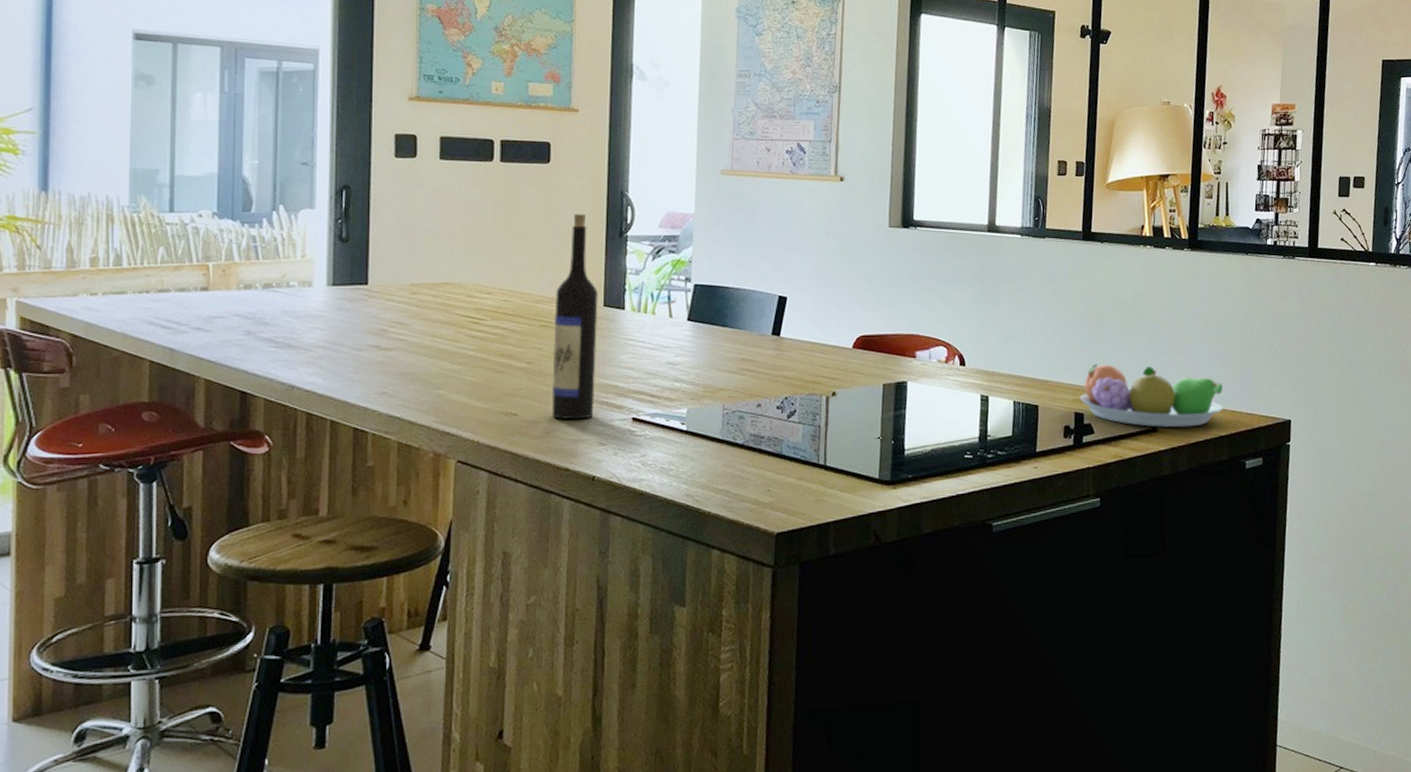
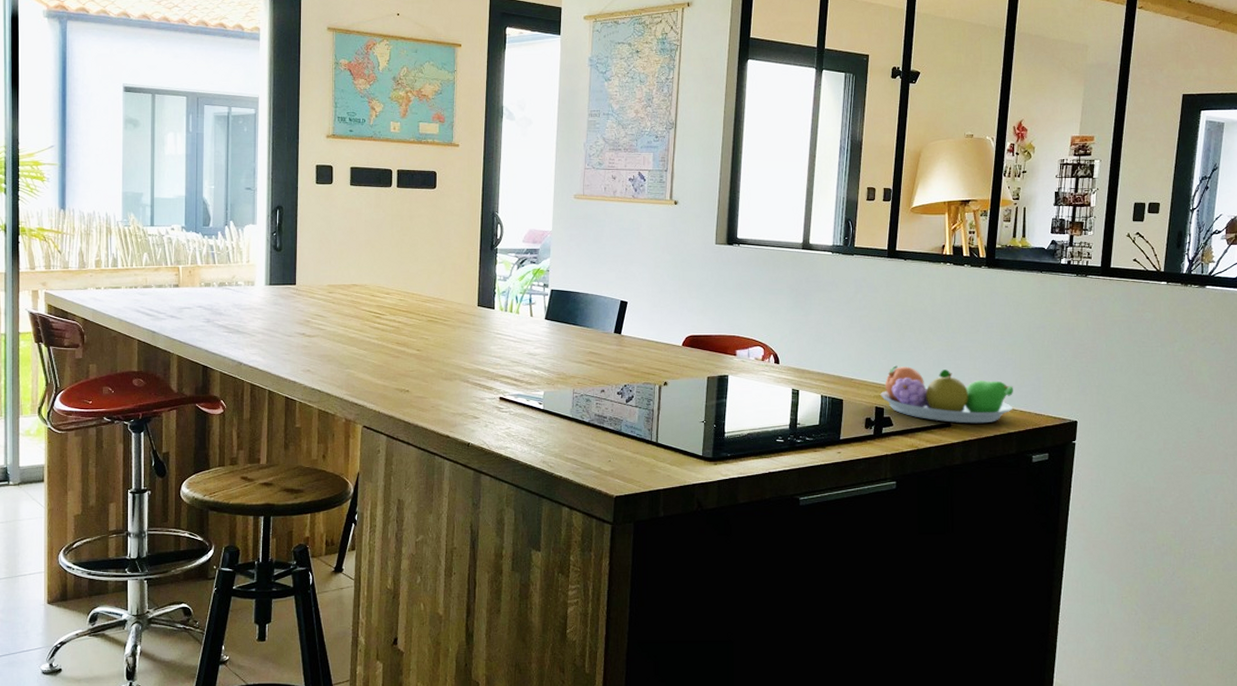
wine bottle: present [551,214,598,420] -> none [436,231,473,397]

